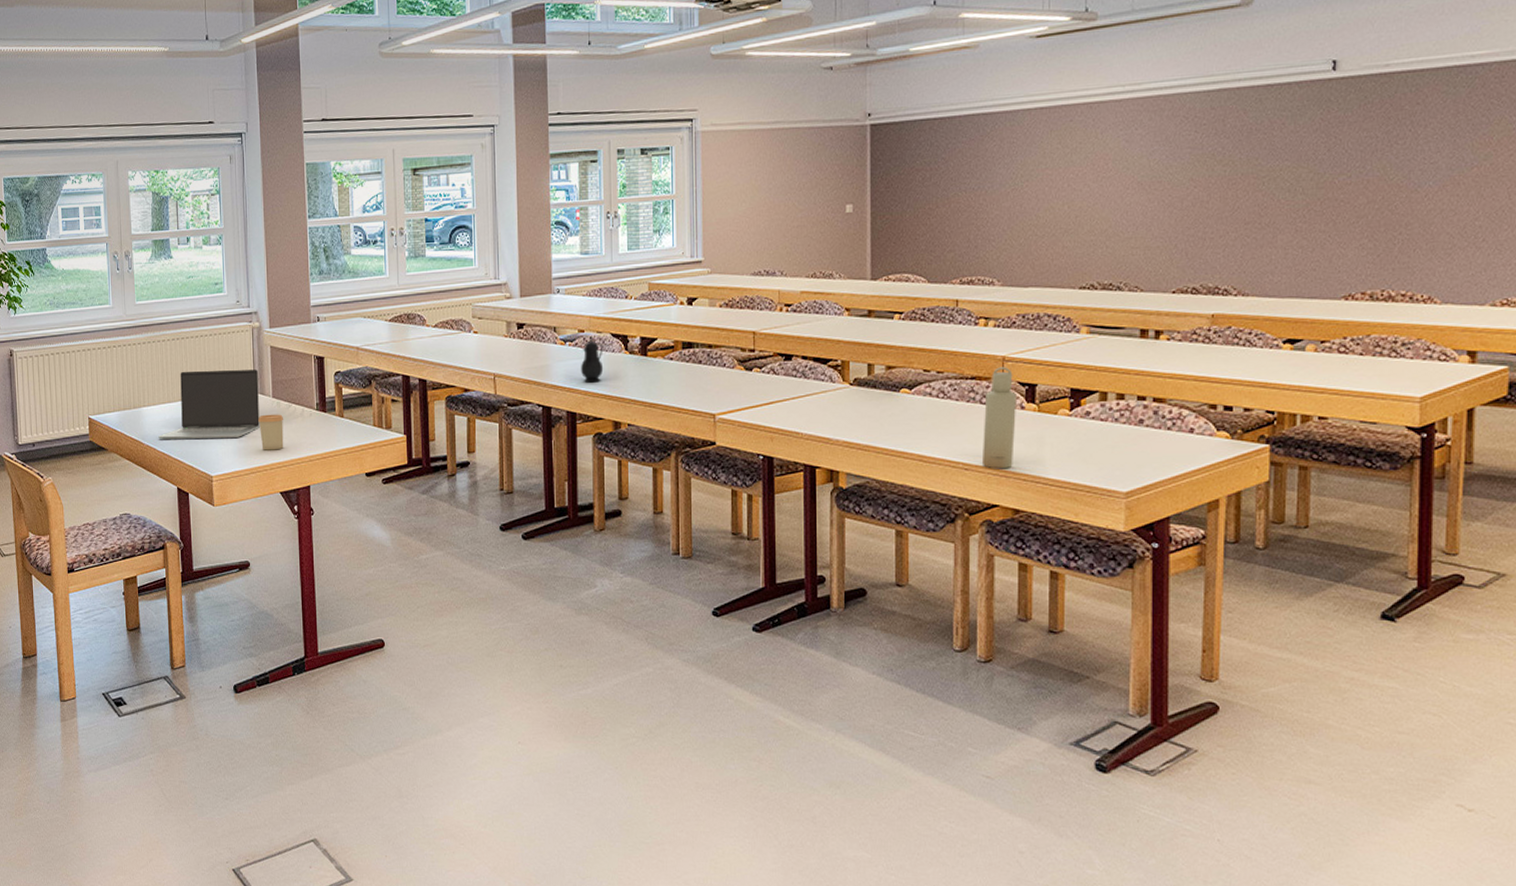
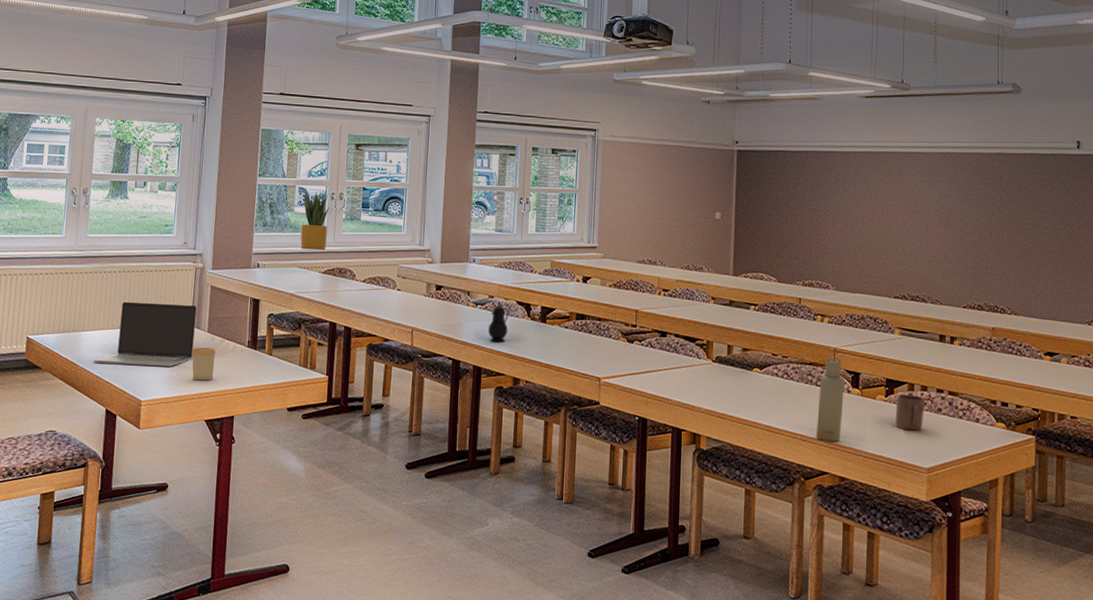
planter: none [358,227,390,297] -> present [300,191,330,250]
mug: none [1083,405,1121,449] -> present [895,394,925,431]

